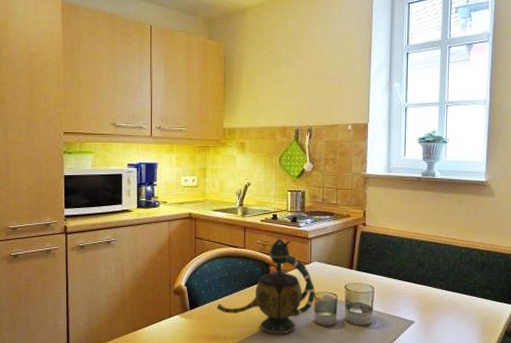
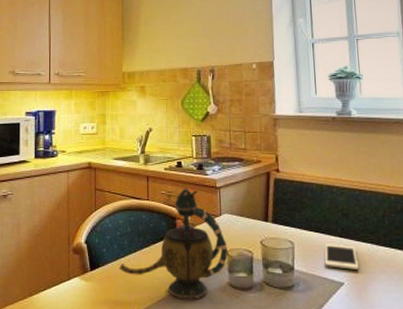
cell phone: none [399,289,428,310] -> present [324,244,359,270]

